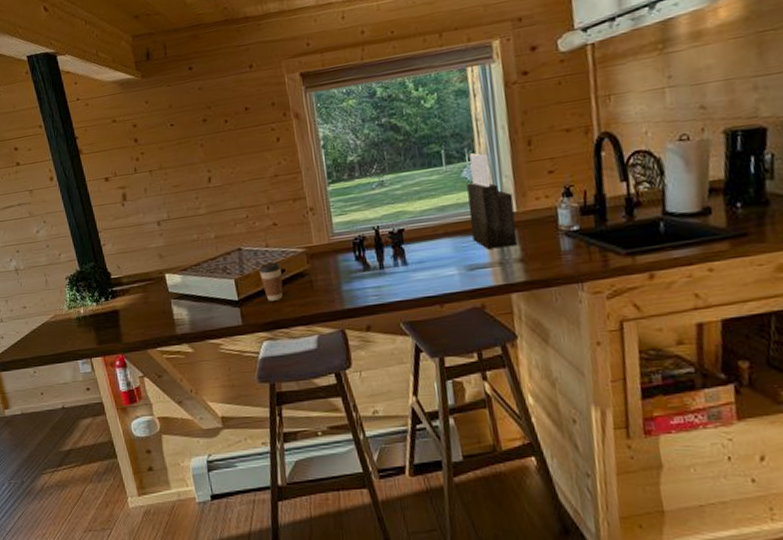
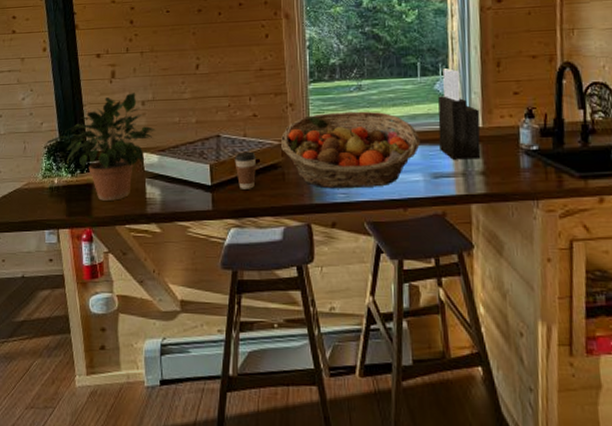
potted plant: none [66,213,175,326] -> present [45,93,156,201]
fruit basket: none [305,206,452,292] -> present [281,111,420,189]

